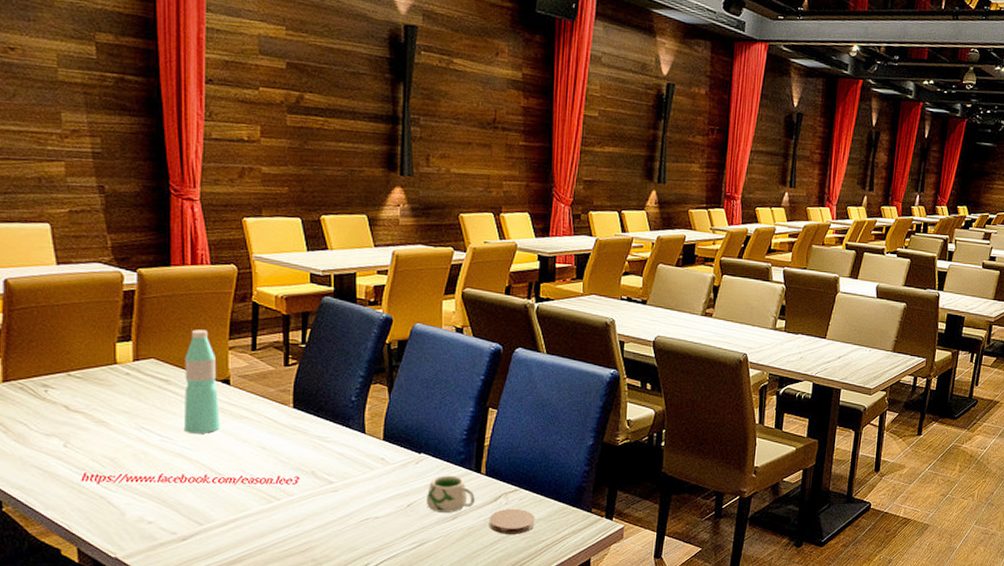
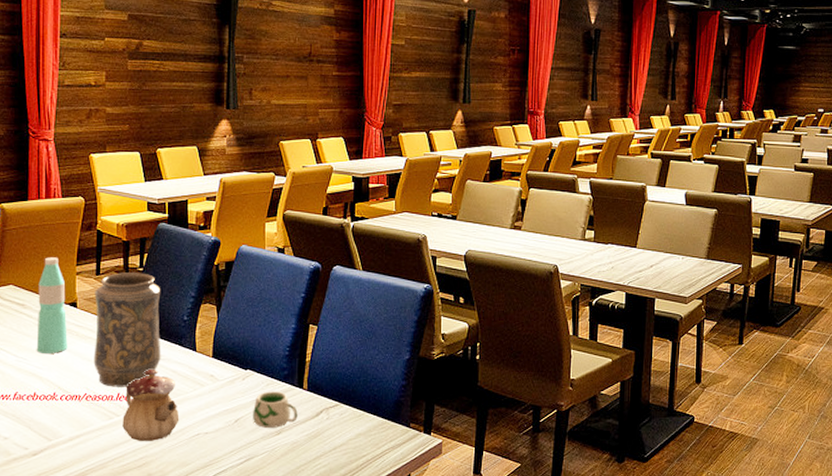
decorative vase: none [250,348,327,470] -> present [93,272,161,387]
teapot: none [283,451,347,526] -> present [122,368,180,441]
coaster: present [489,508,535,534] -> none [311,423,356,449]

